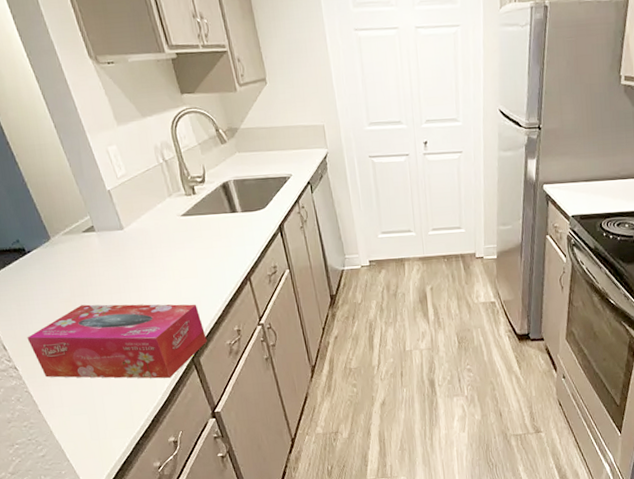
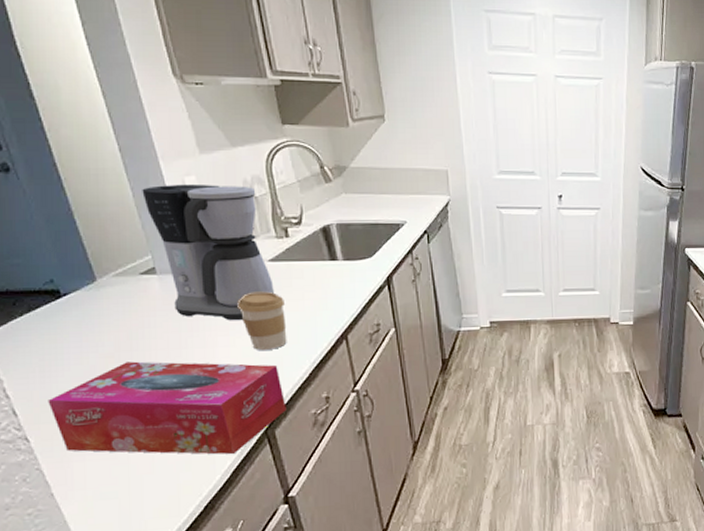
coffee maker: none [76,151,188,268] -> present [142,184,274,320]
coffee cup: none [160,242,203,292] -> present [237,291,287,350]

